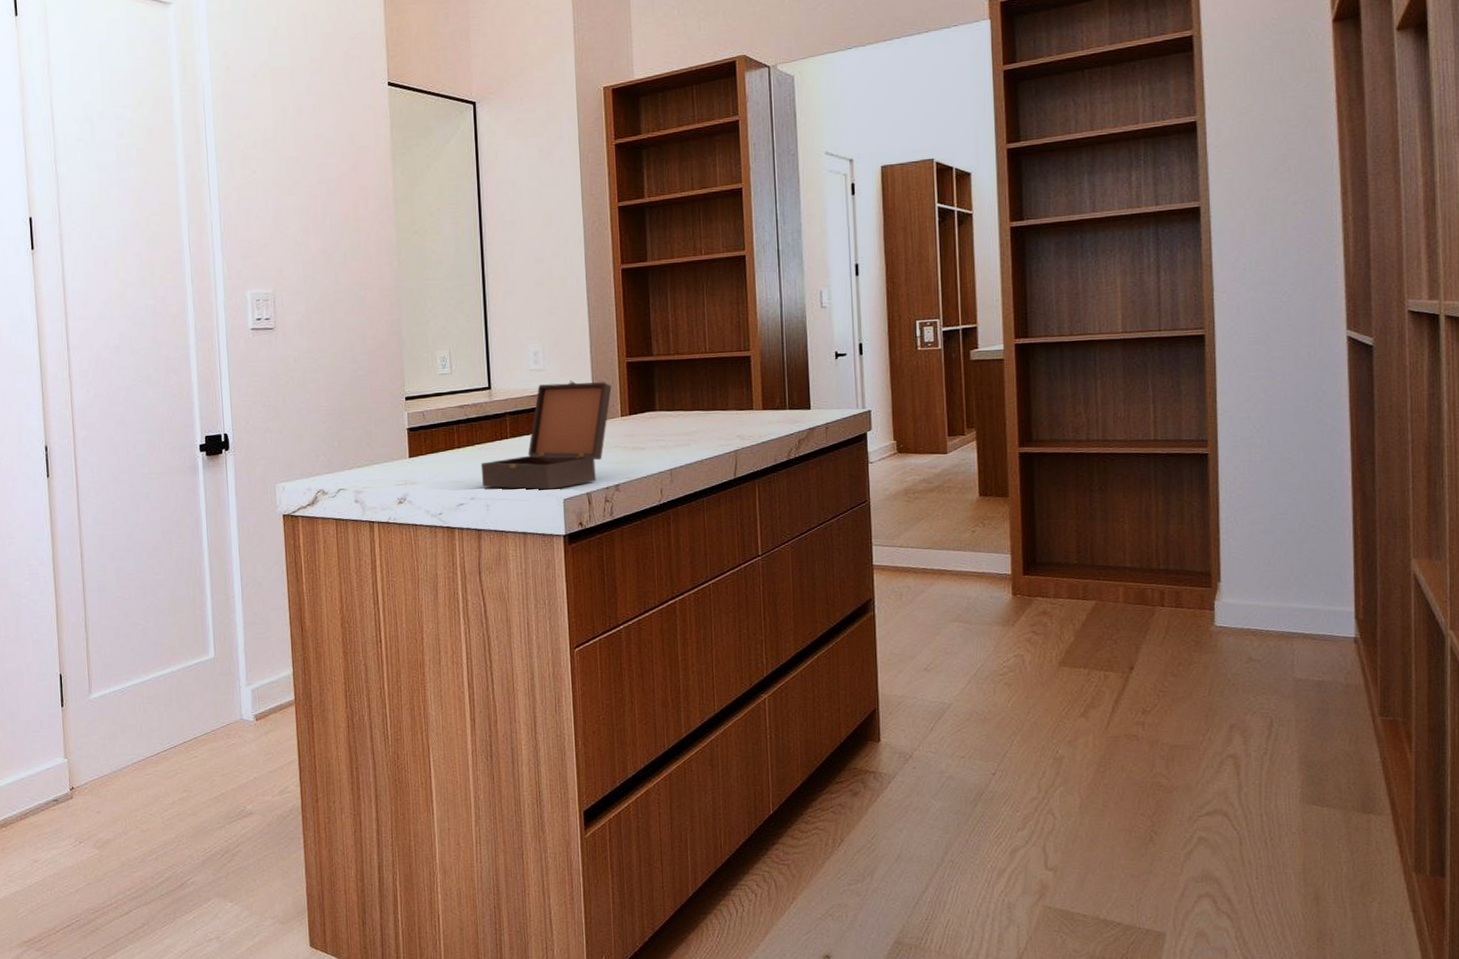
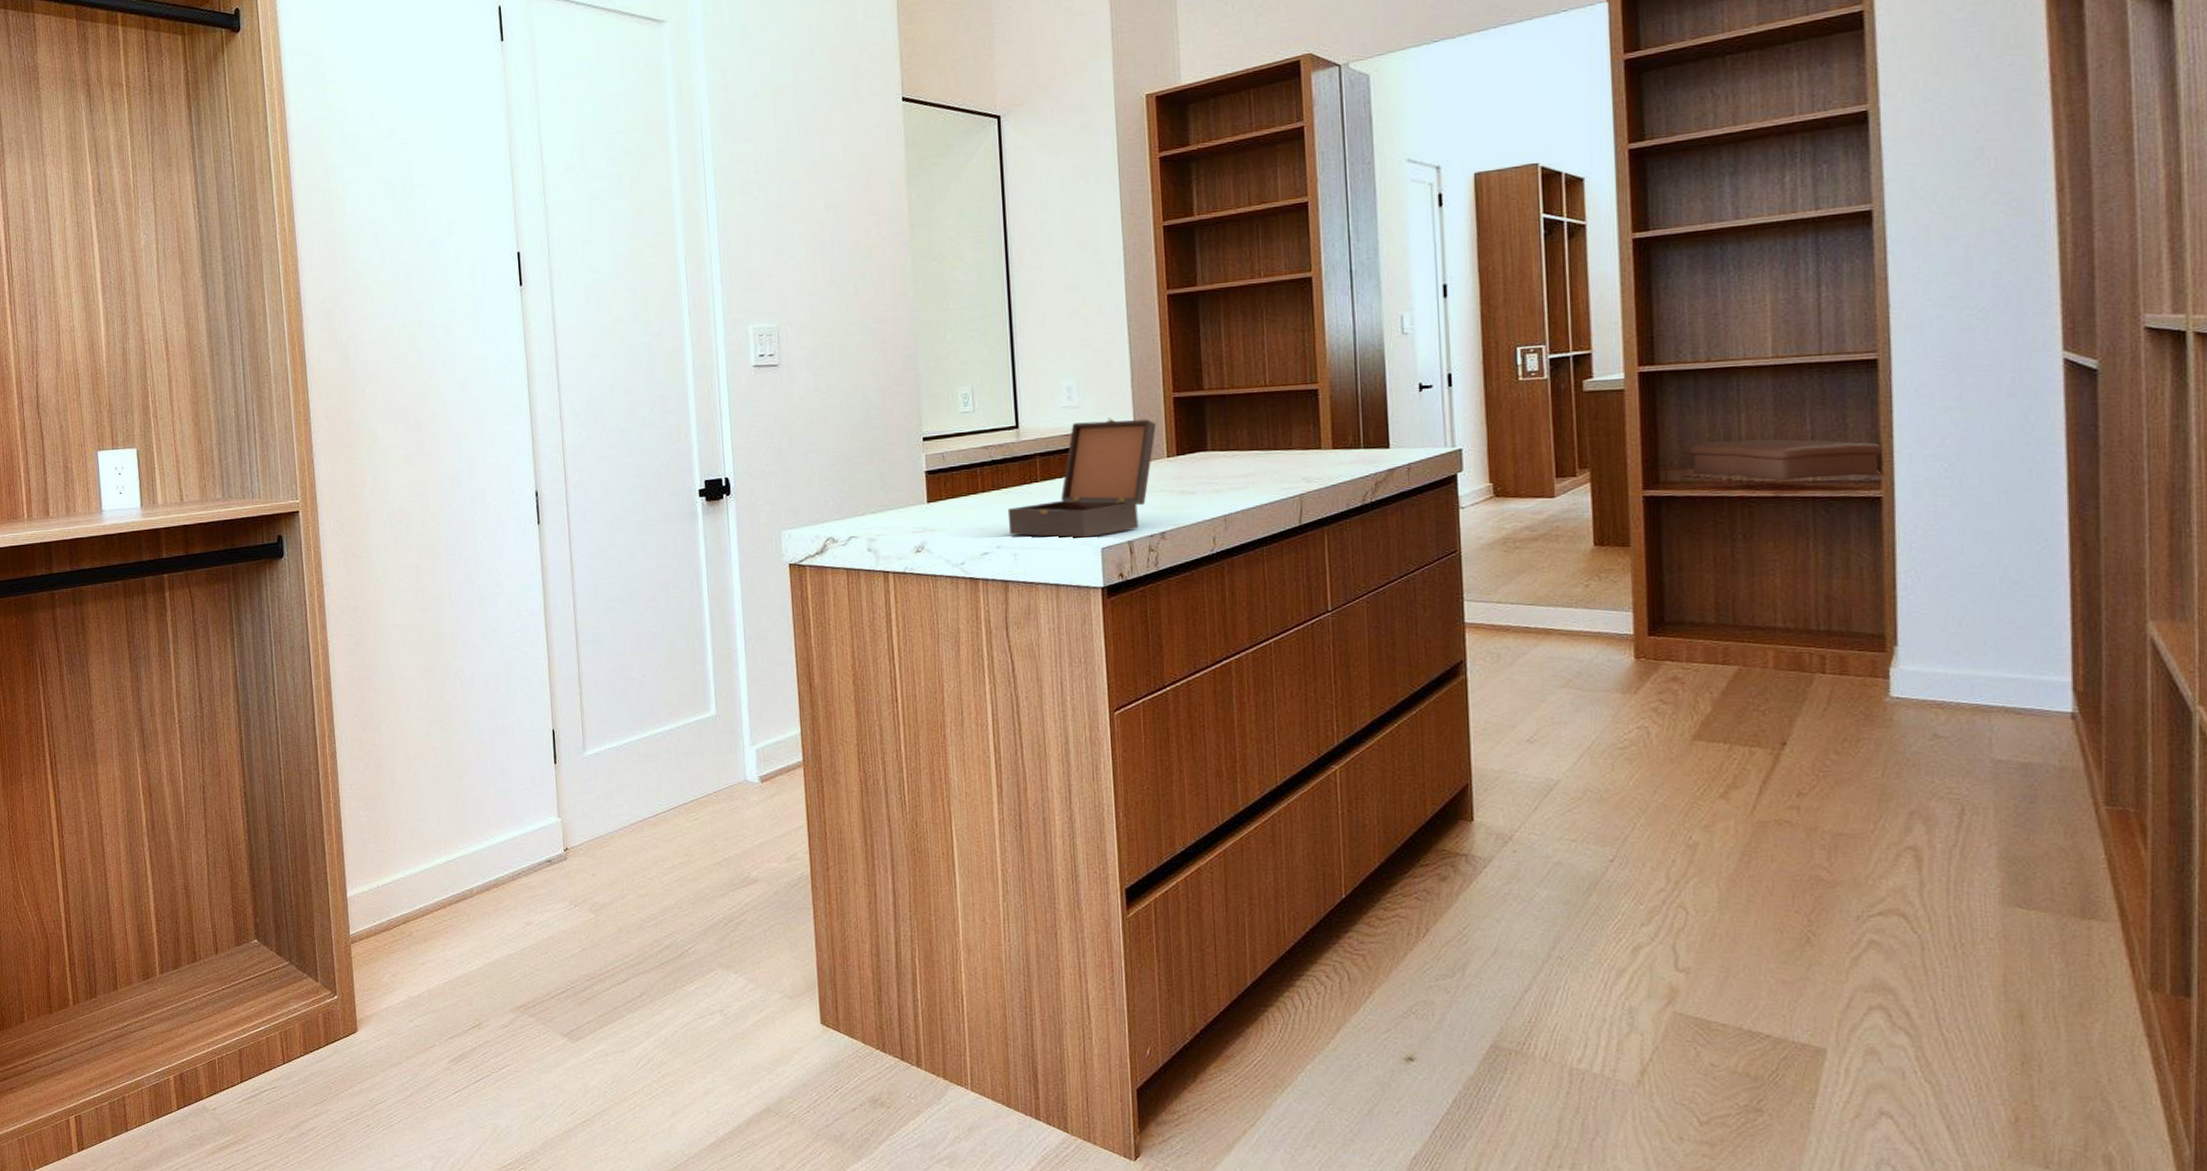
decorative box: none [1055,403,1208,439] -> present [1688,438,1881,481]

